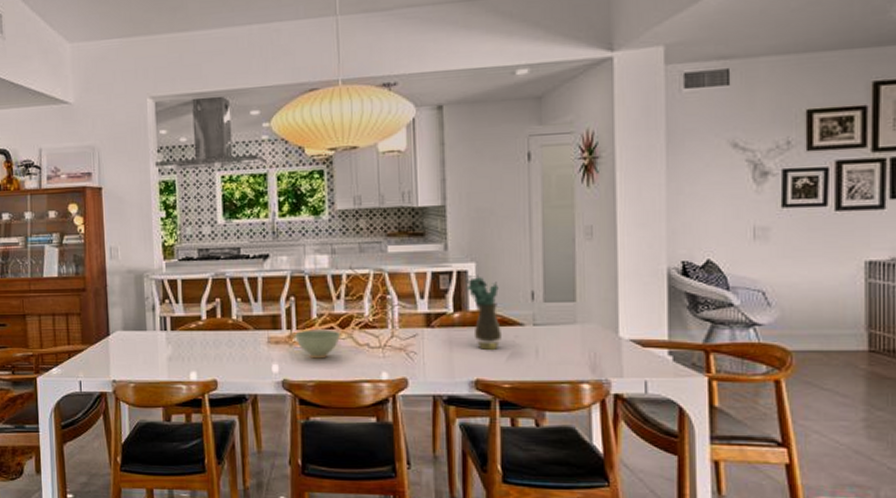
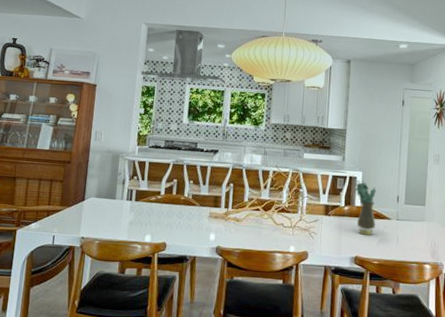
bowl: present [295,329,340,359] -> none [230,209,263,233]

